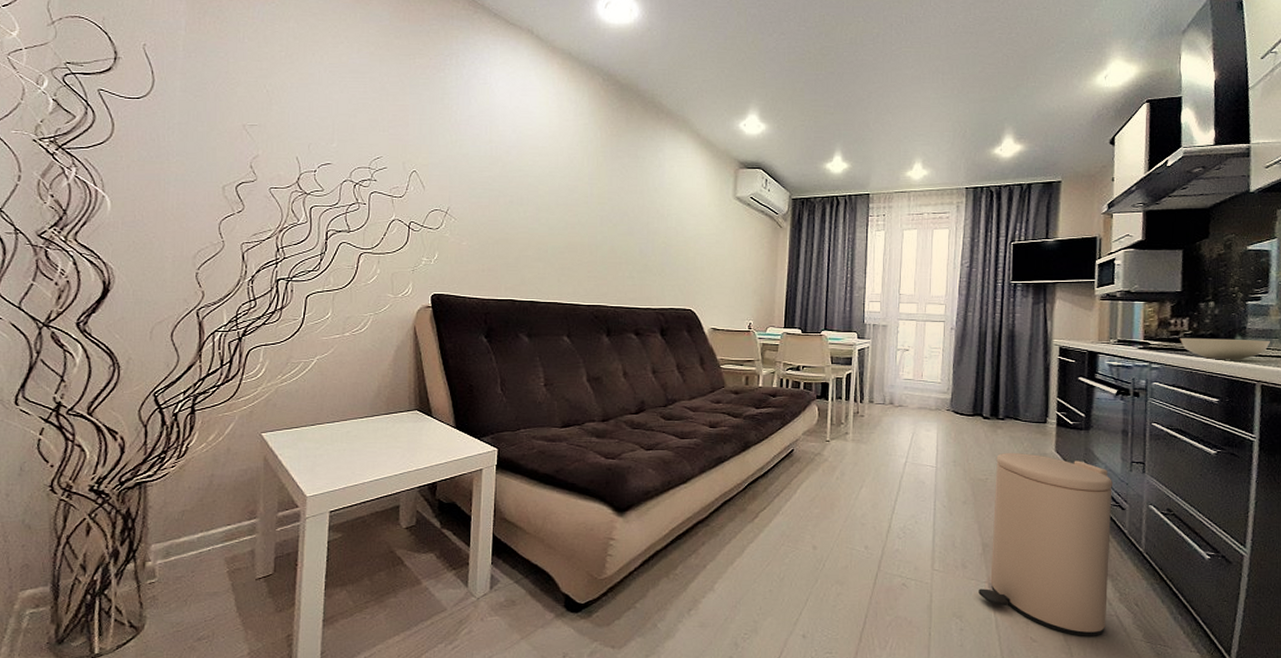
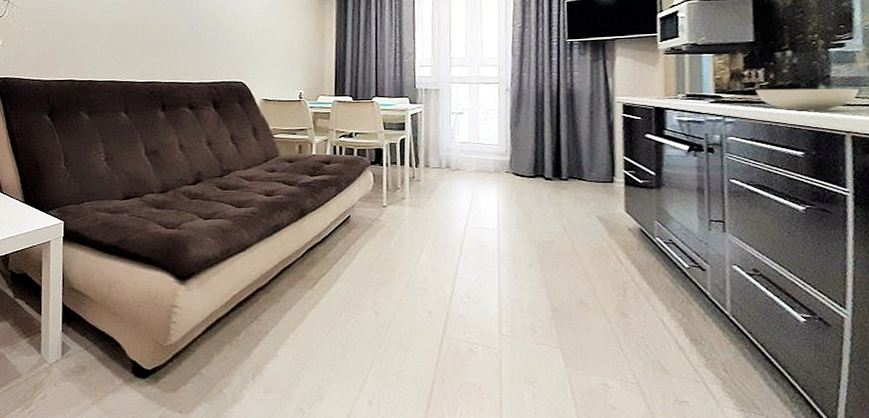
pedal bin: present [978,452,1112,636] -> none [550,213,692,404]

